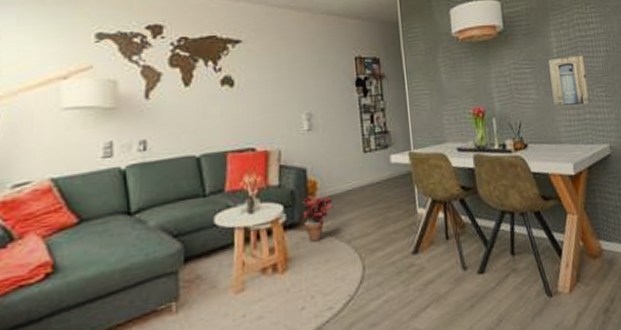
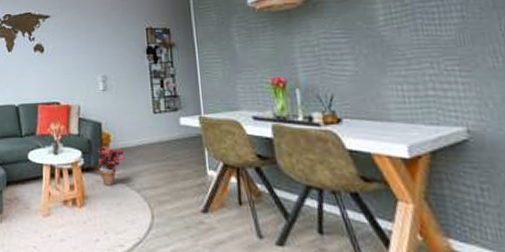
wall art: present [548,54,591,106] -> none [372,22,436,80]

